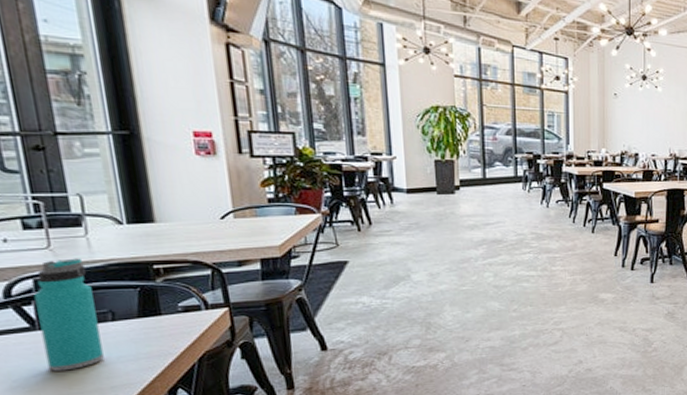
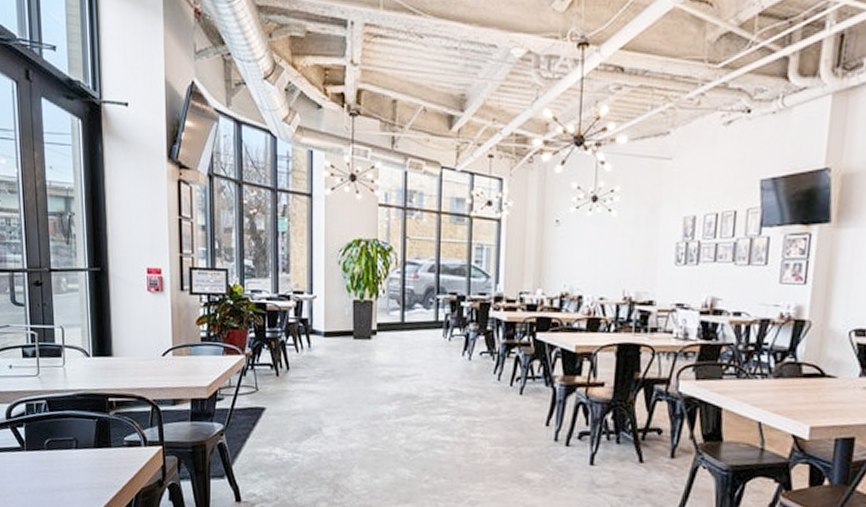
water bottle: present [34,258,104,371] -> none [25,386,67,492]

